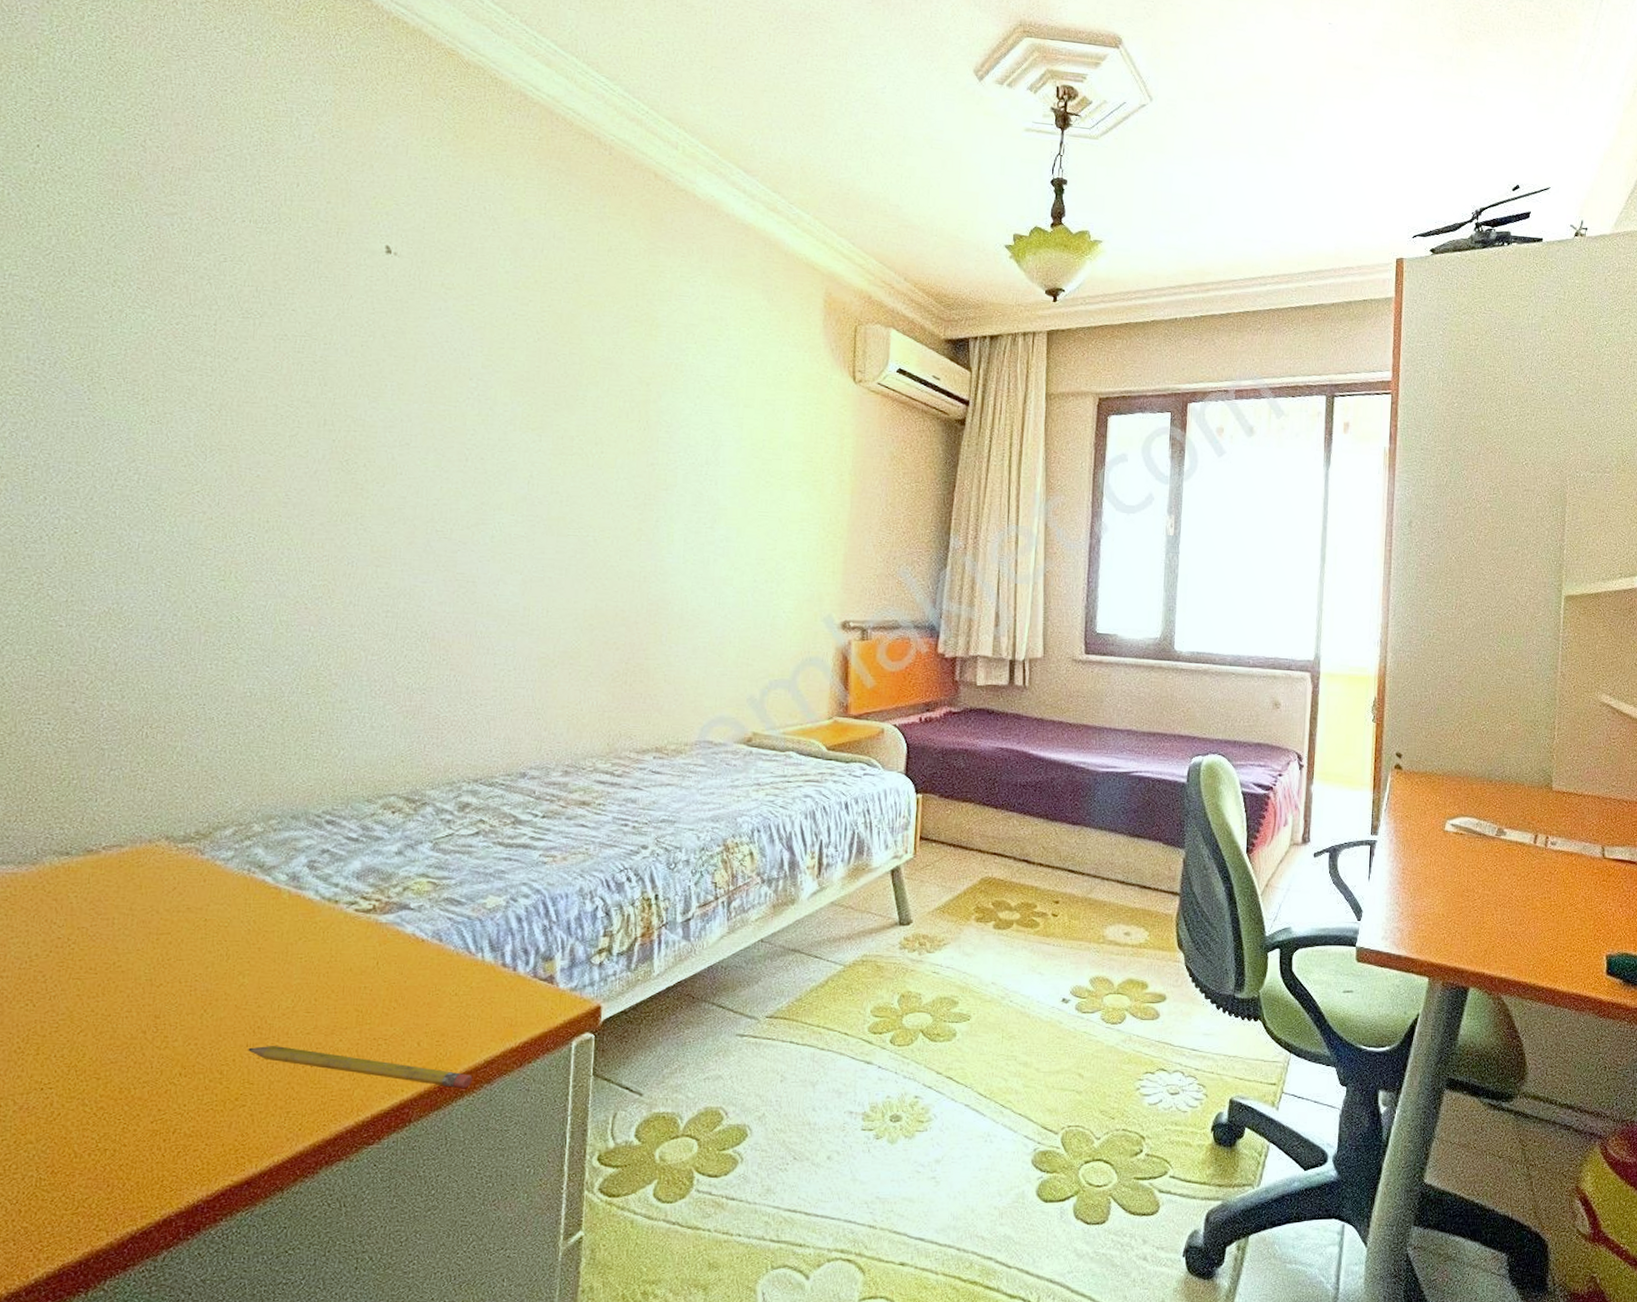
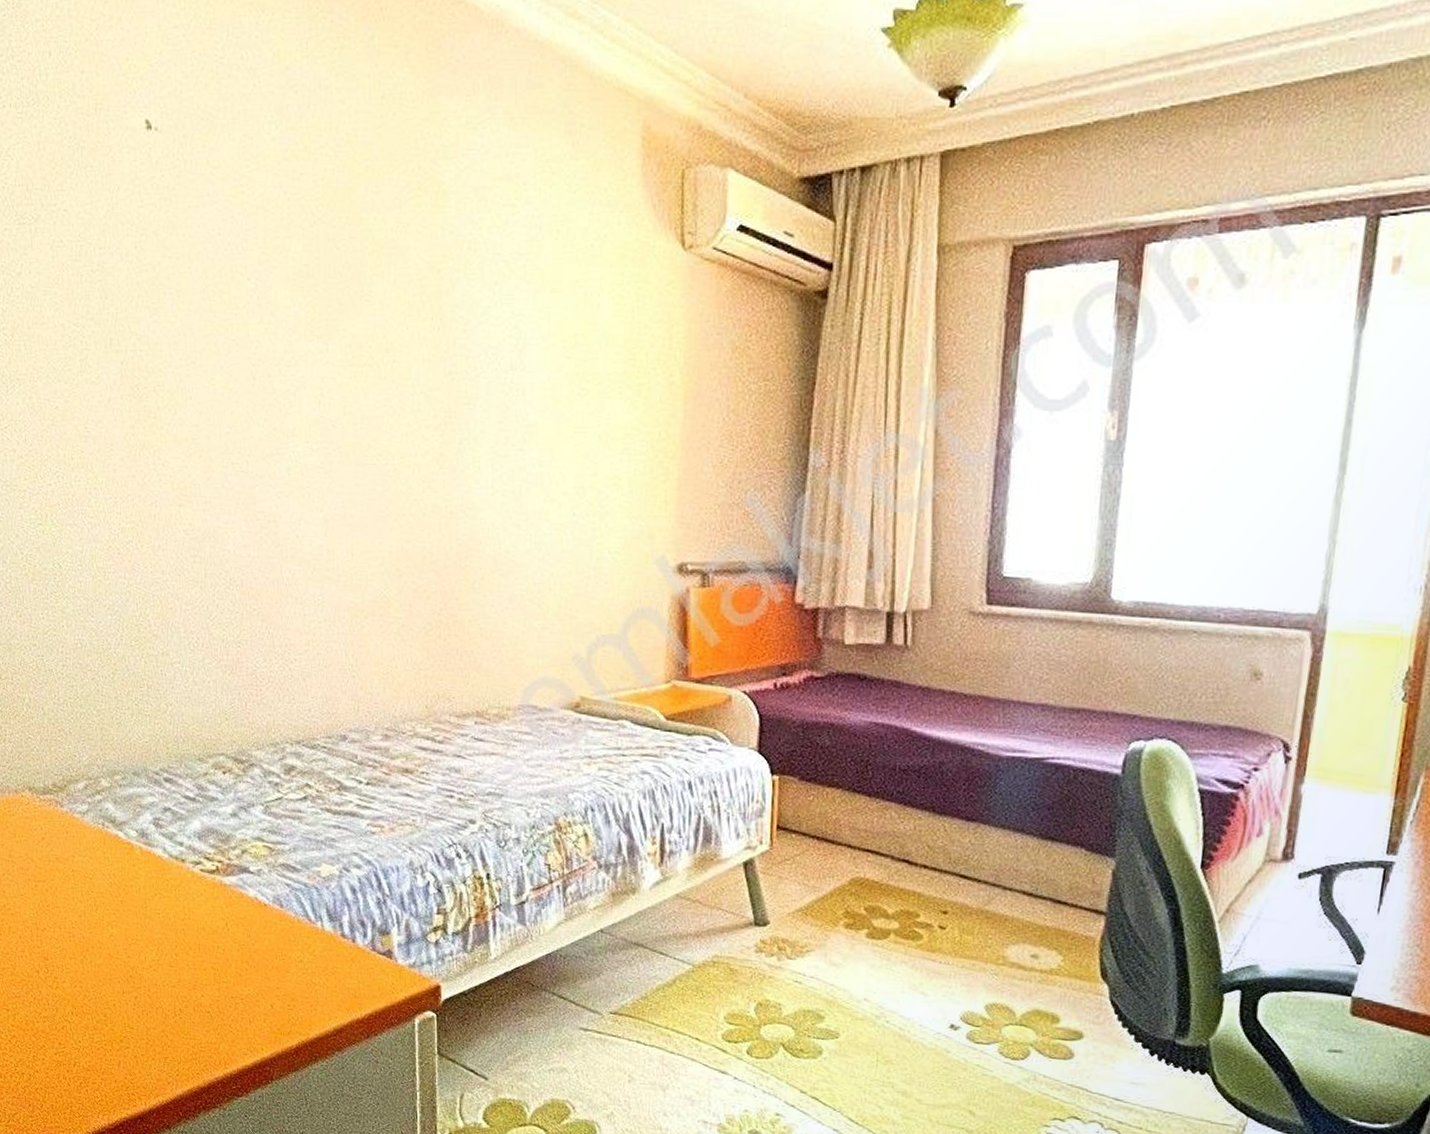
pencil: present [248,1046,473,1089] -> none [124,994,325,1054]

